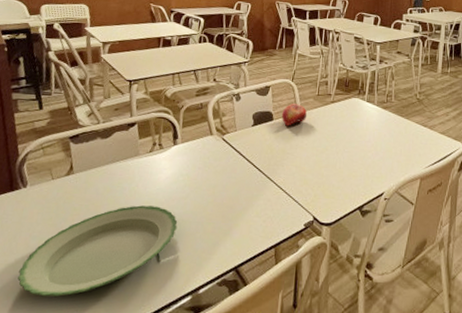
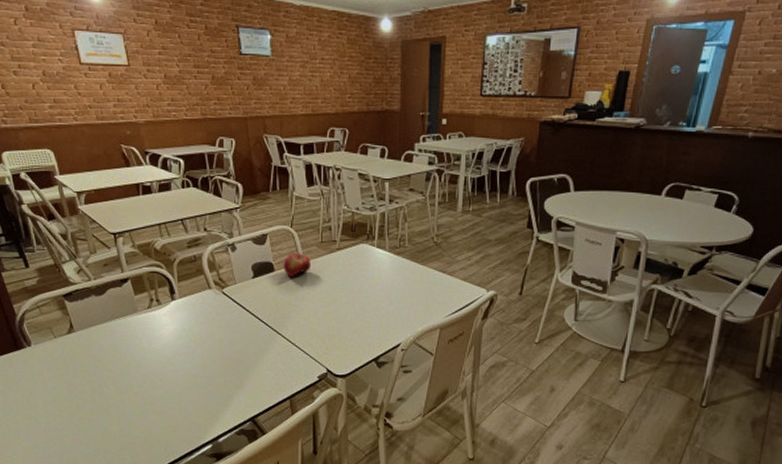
plate: present [17,205,178,297] -> none [42,361,188,446]

